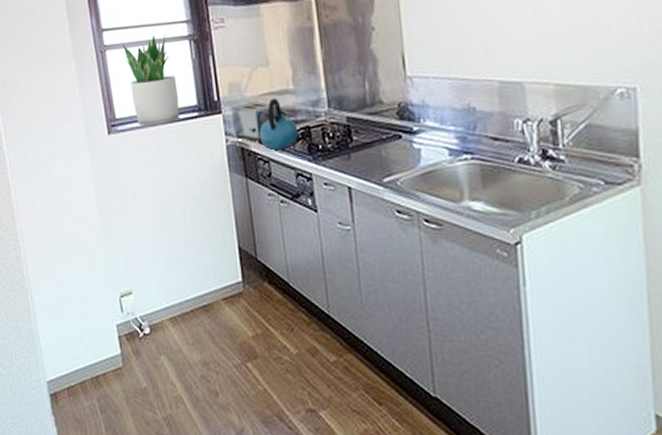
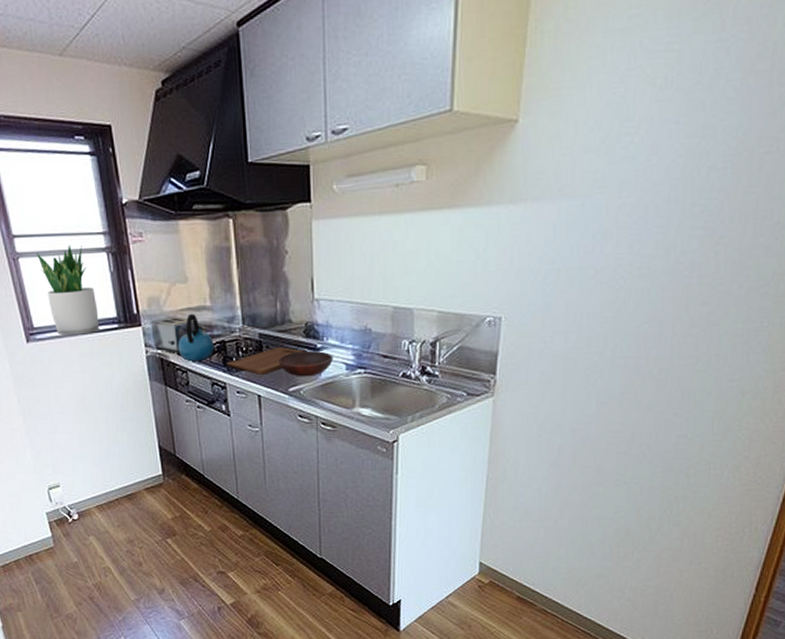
cutting board: none [312,131,399,163] -> present [227,347,305,374]
wooden bowl: none [369,135,433,165] -> present [278,351,333,377]

